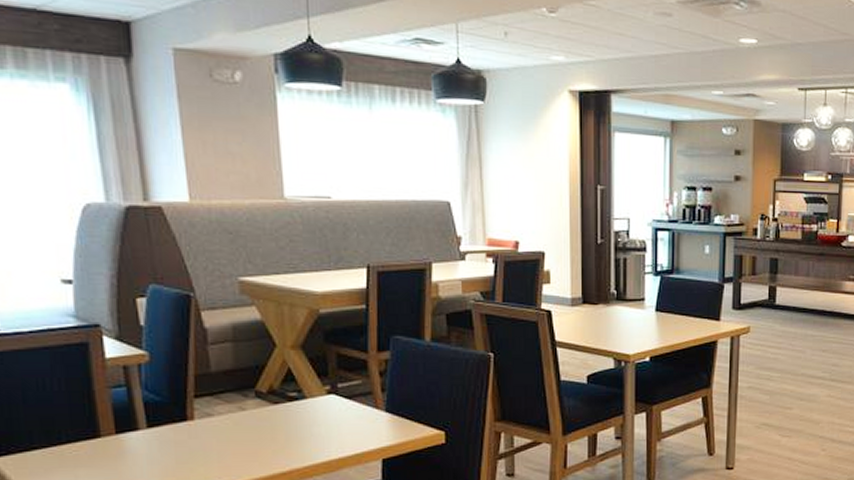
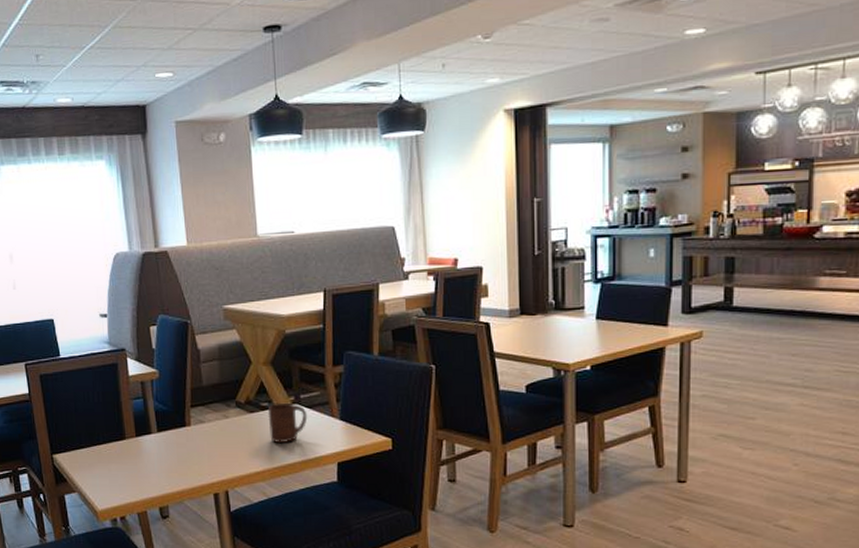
cup: none [296,392,346,440] -> present [267,402,308,444]

